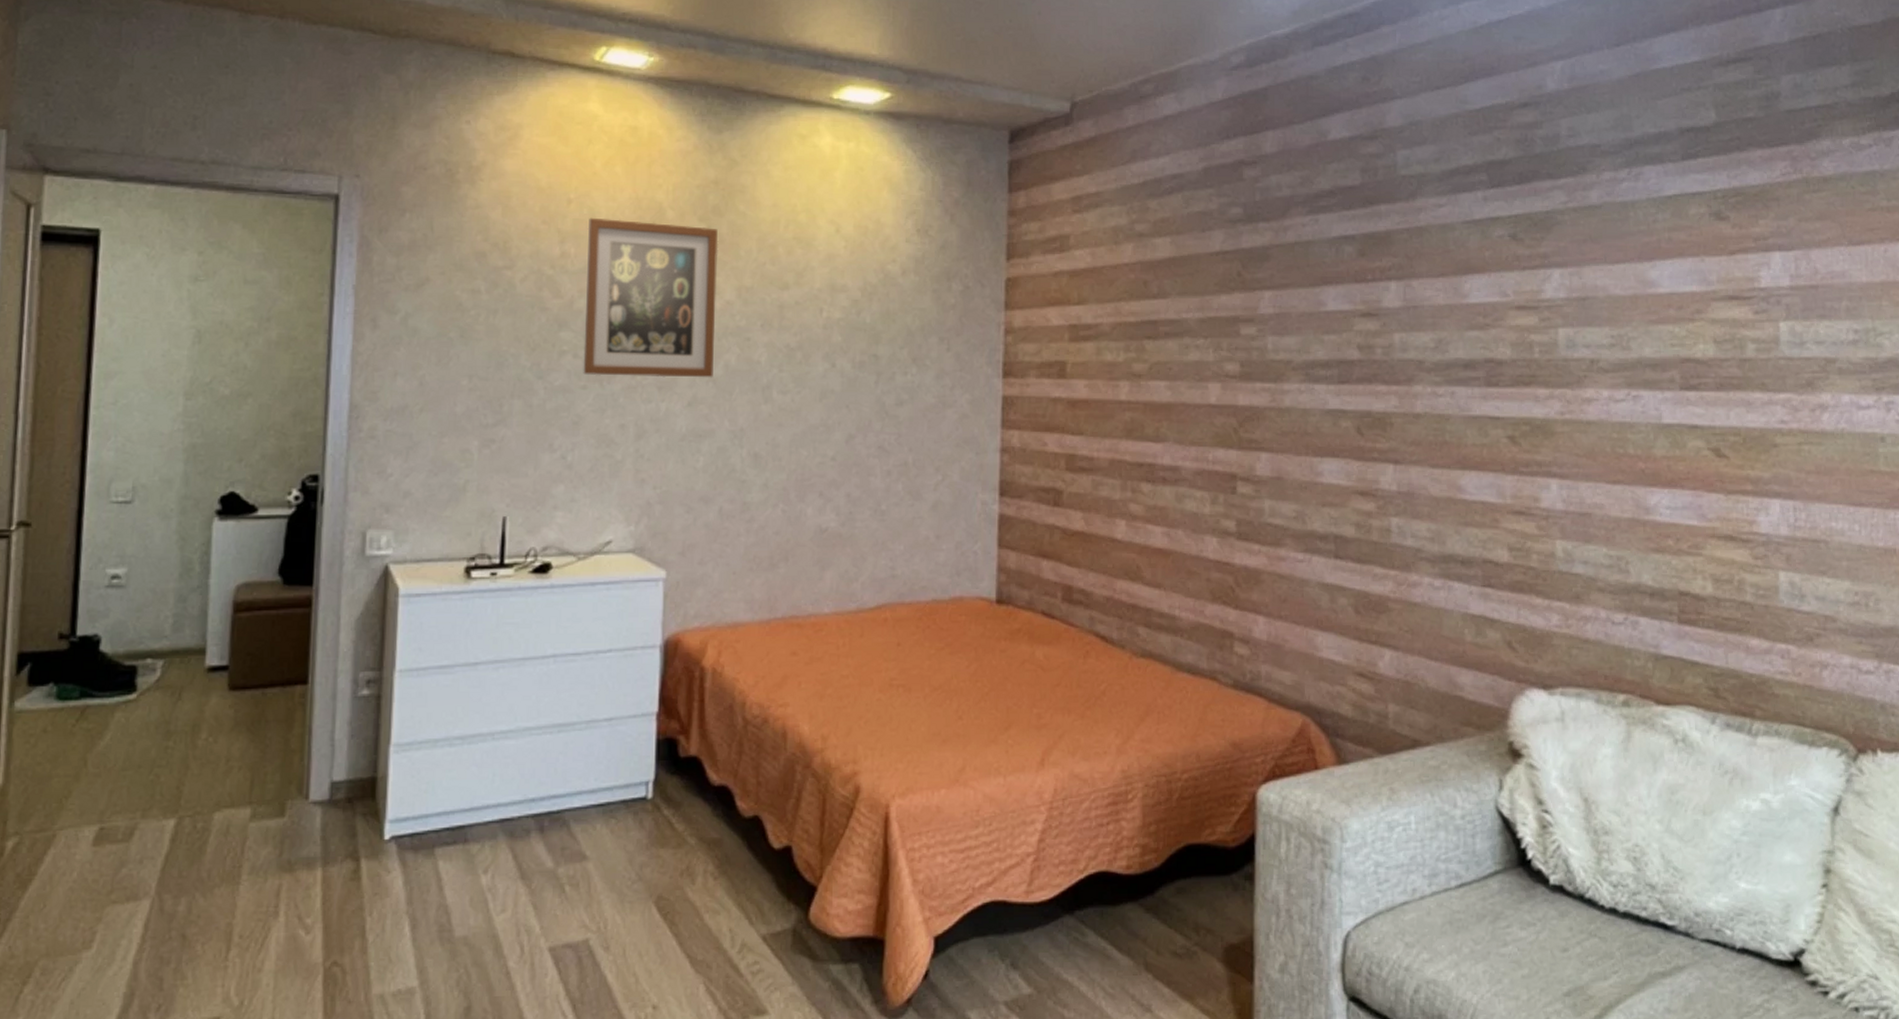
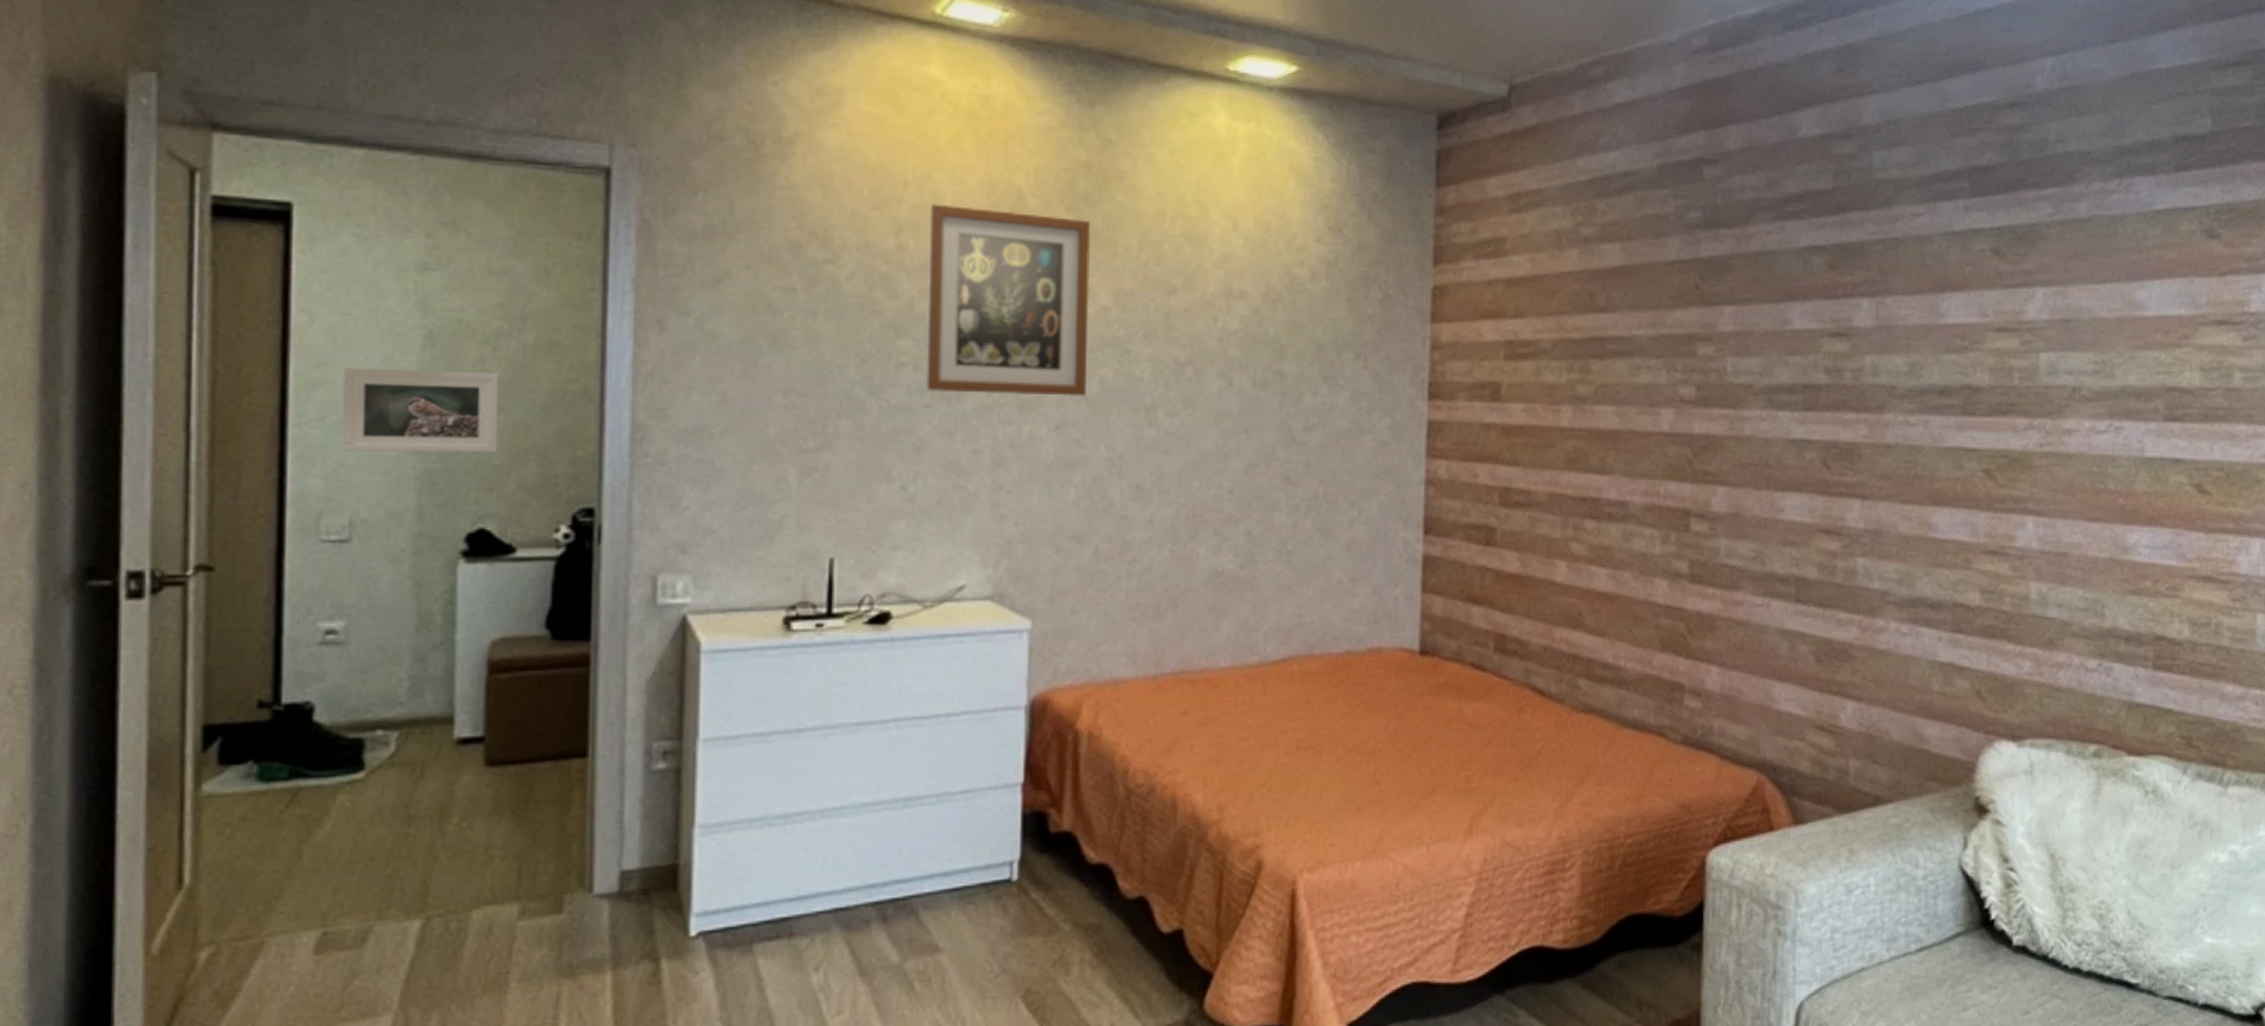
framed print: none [129,361,250,430] -> present [341,367,500,454]

